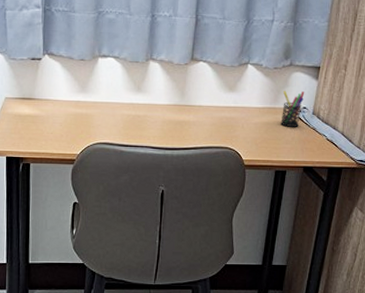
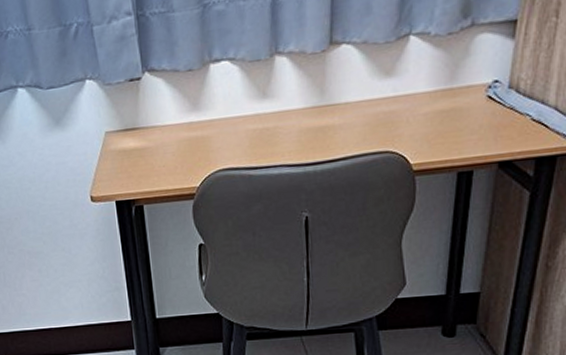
pen holder: present [280,91,305,127] -> none [461,59,496,112]

